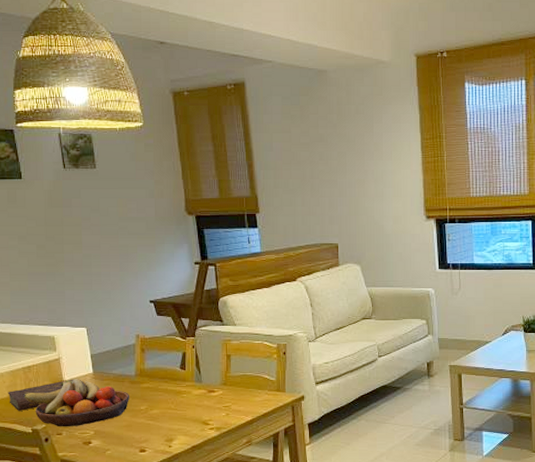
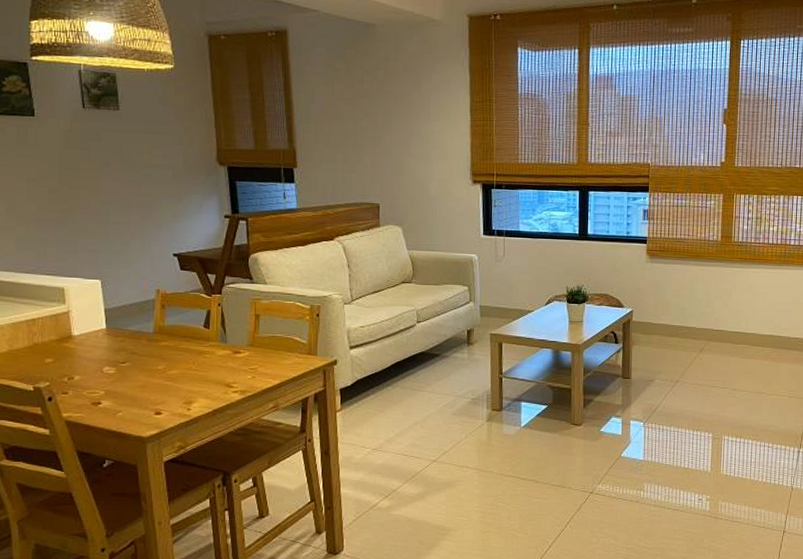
book: present [7,379,74,411] -> none [7,334,85,367]
fruit bowl: present [23,379,129,427] -> none [25,334,146,386]

